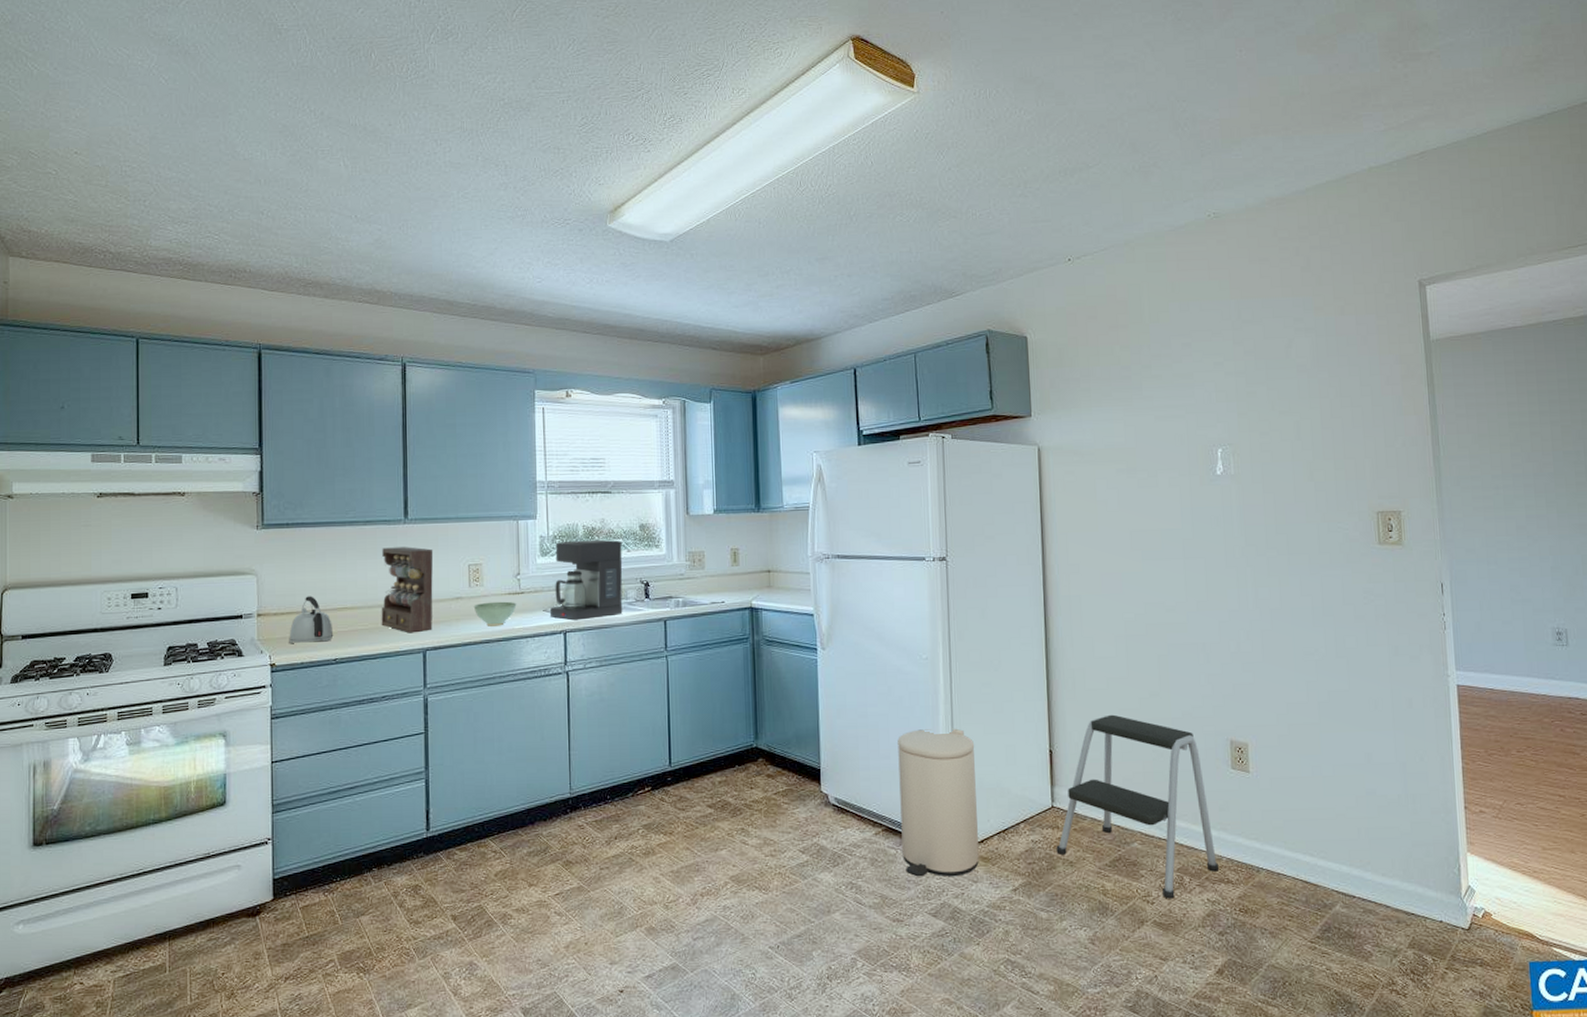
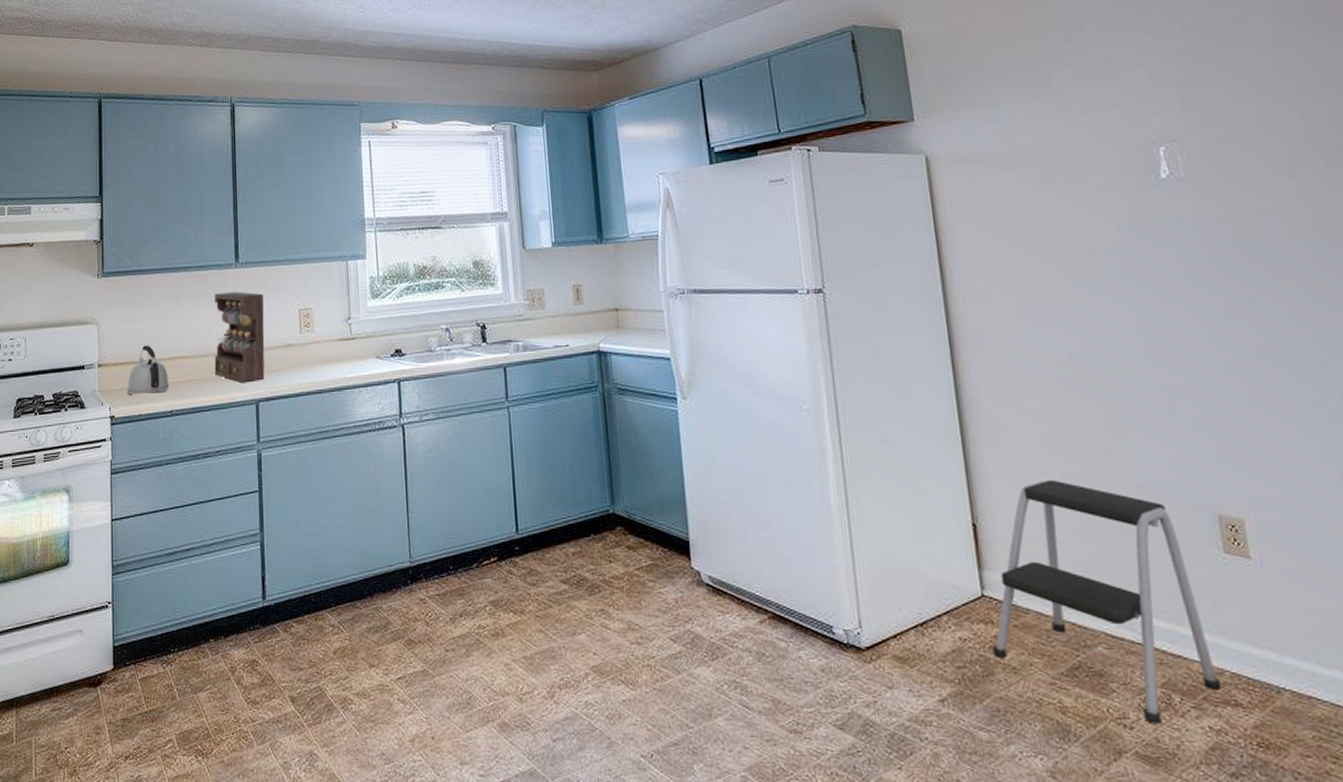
bowl: present [473,601,517,626] -> none [305,348,349,375]
coffee maker: present [550,539,623,621] -> none [383,278,459,368]
pedal bin: present [897,728,979,877] -> none [779,494,893,679]

